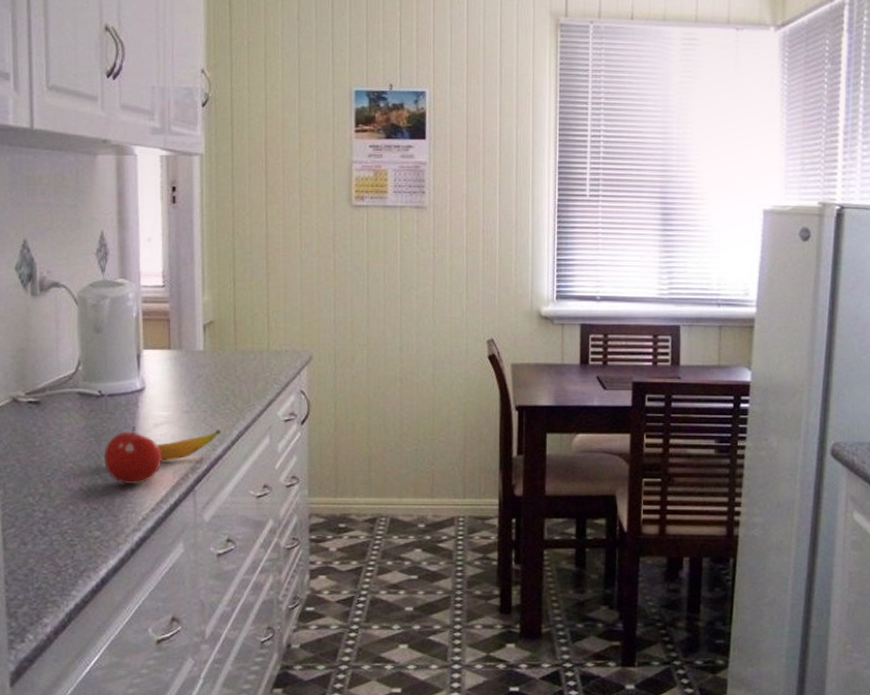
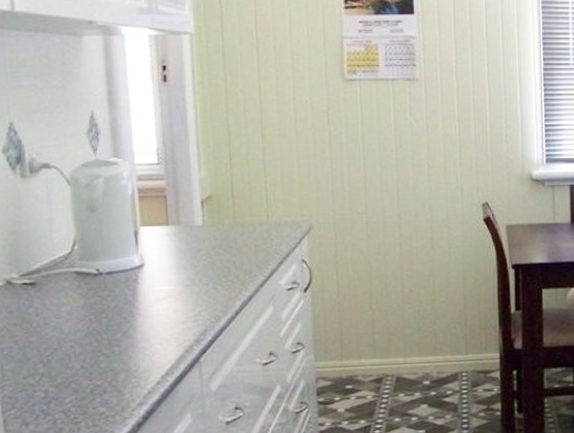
fruit: present [104,426,162,484] -> none [105,302,166,359]
banana: present [157,429,222,461] -> none [160,300,225,335]

